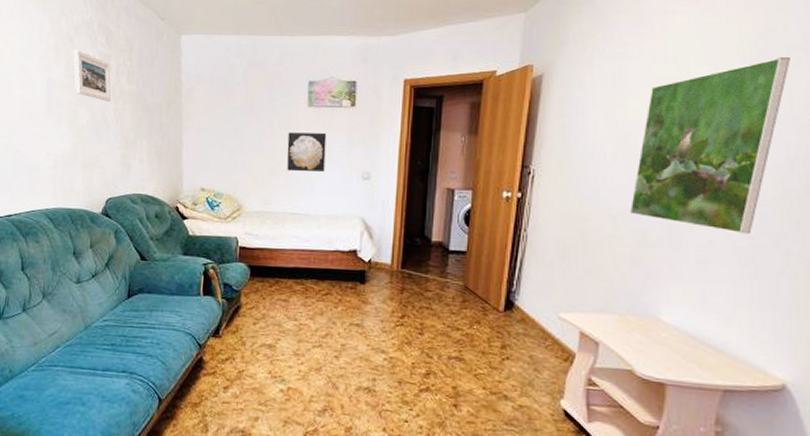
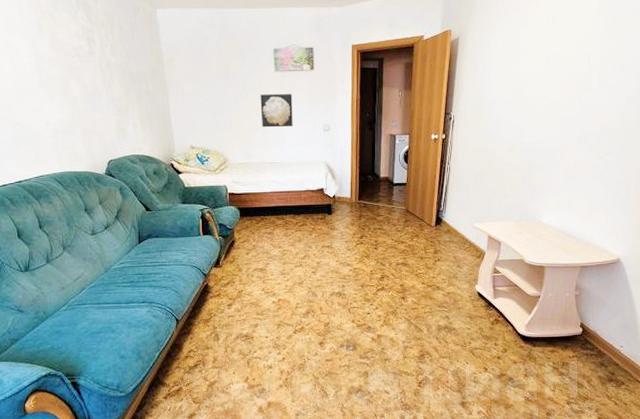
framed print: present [73,49,112,101] -> none [56,25,99,73]
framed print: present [629,57,790,235] -> none [521,20,632,156]

